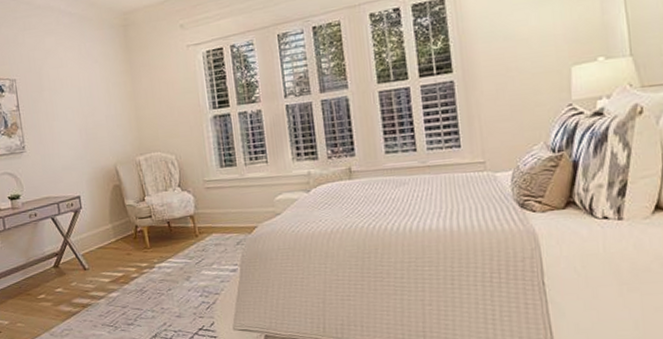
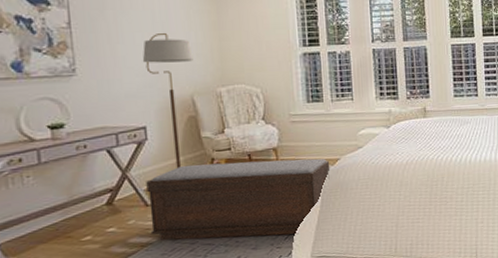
floor lamp: none [73,108,115,235] -> present [142,33,193,169]
bench: none [83,226,248,305] -> present [146,158,330,241]

